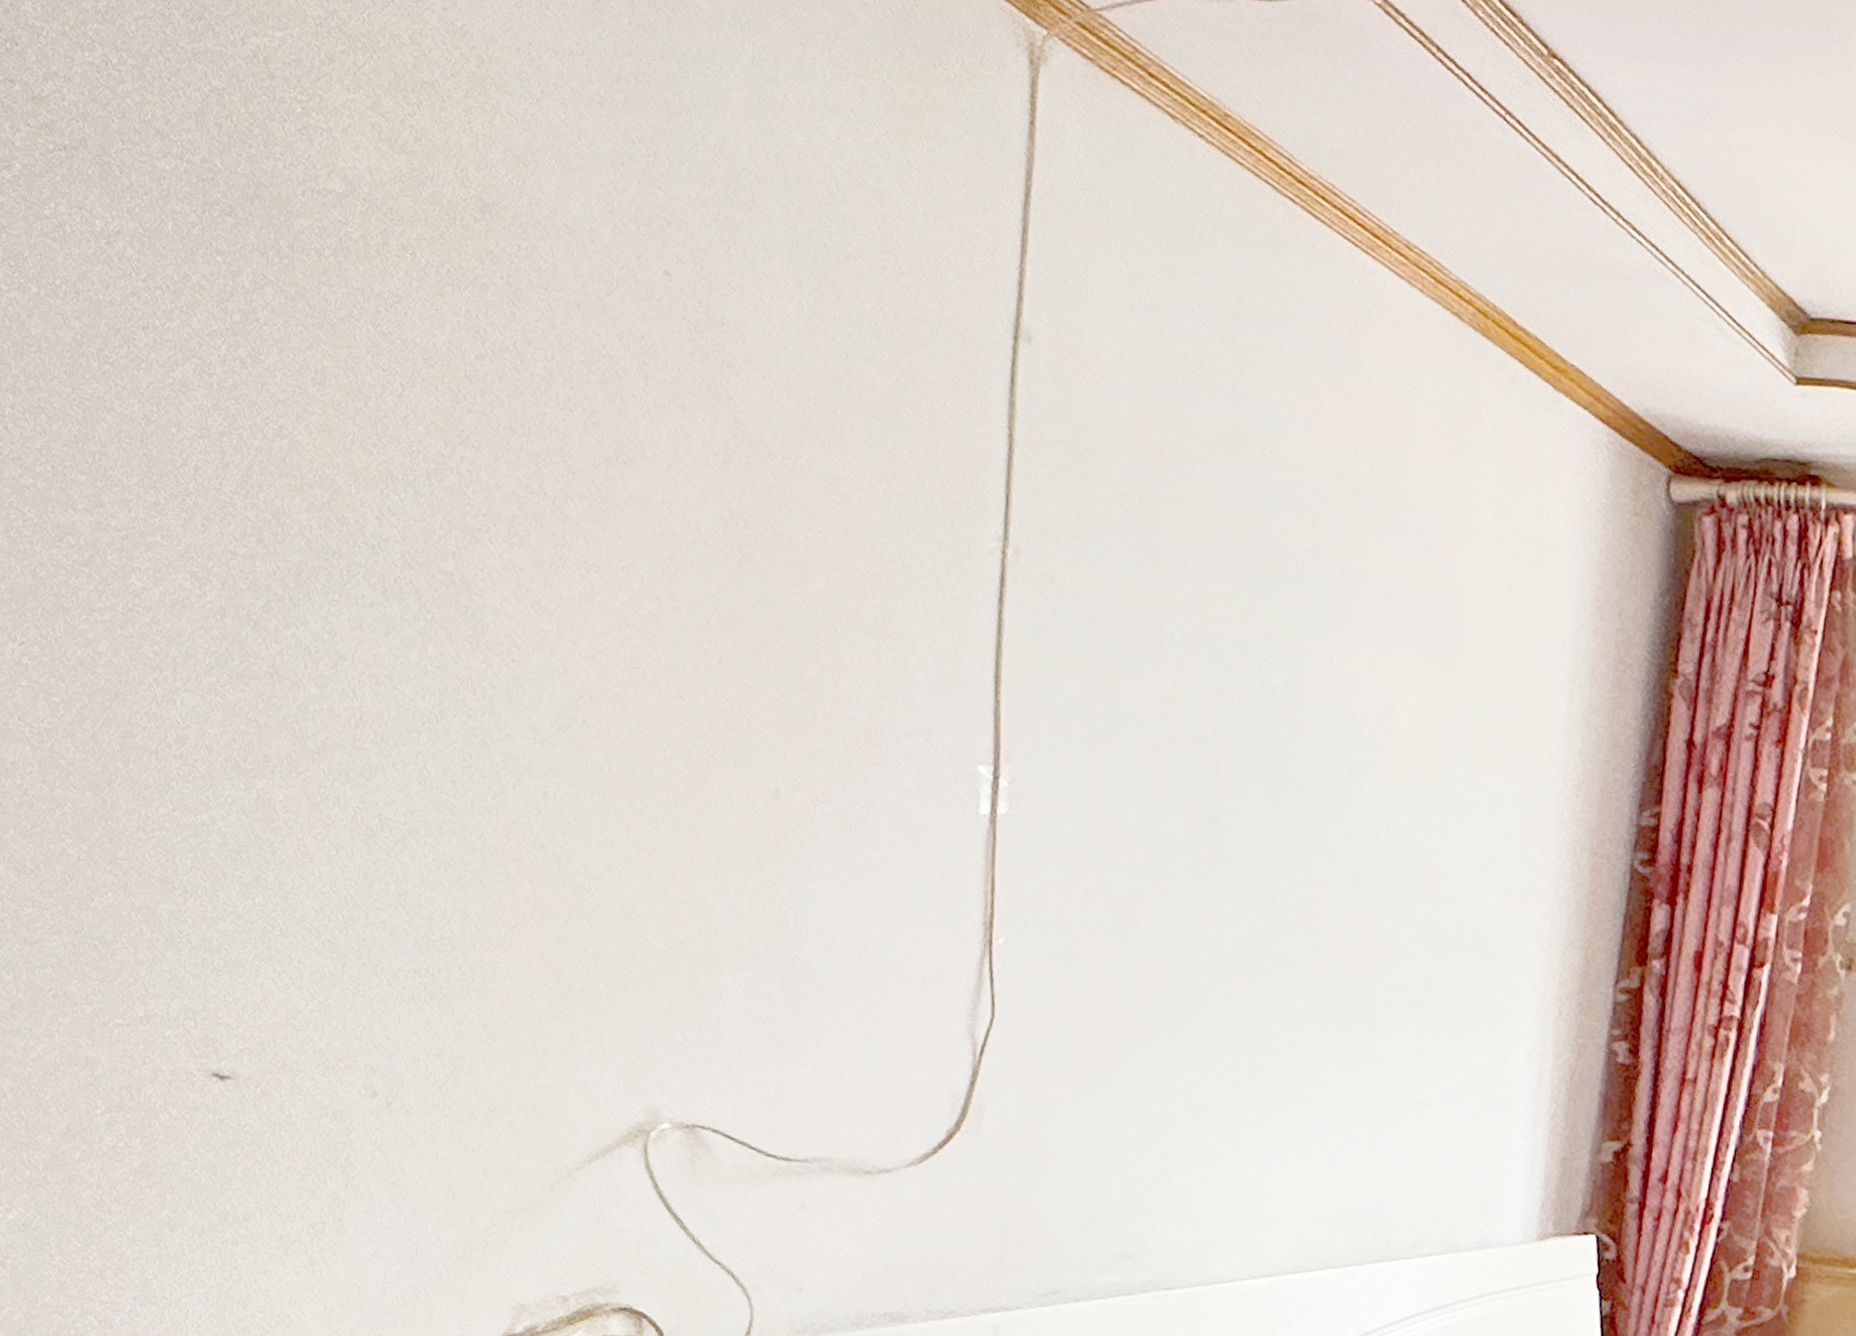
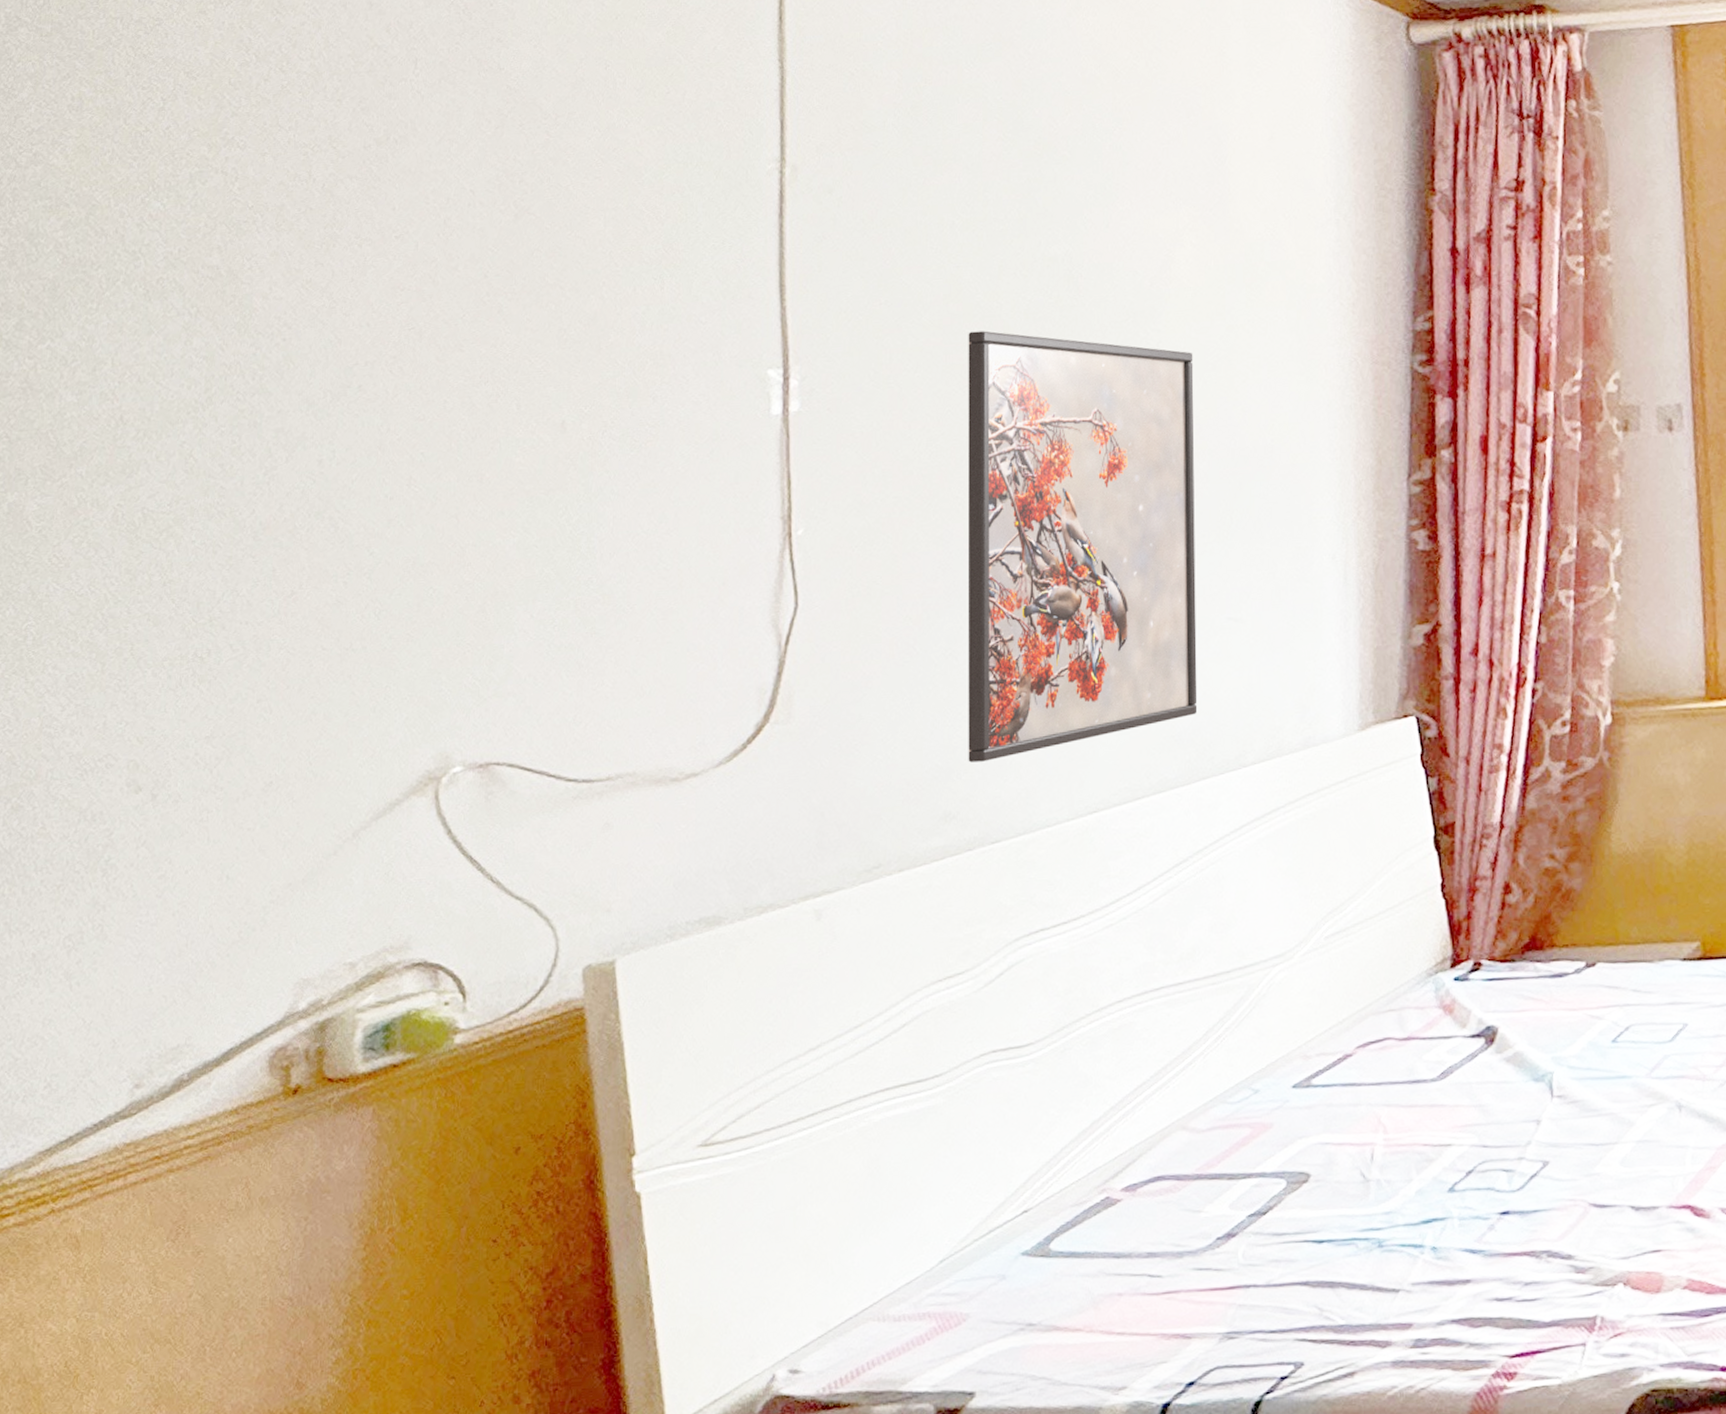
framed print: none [1149,756,1407,1207] -> present [967,330,1198,763]

